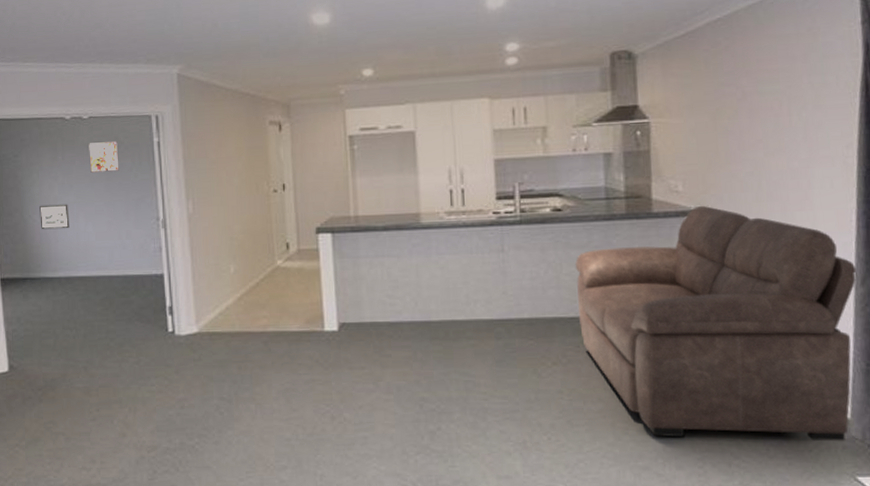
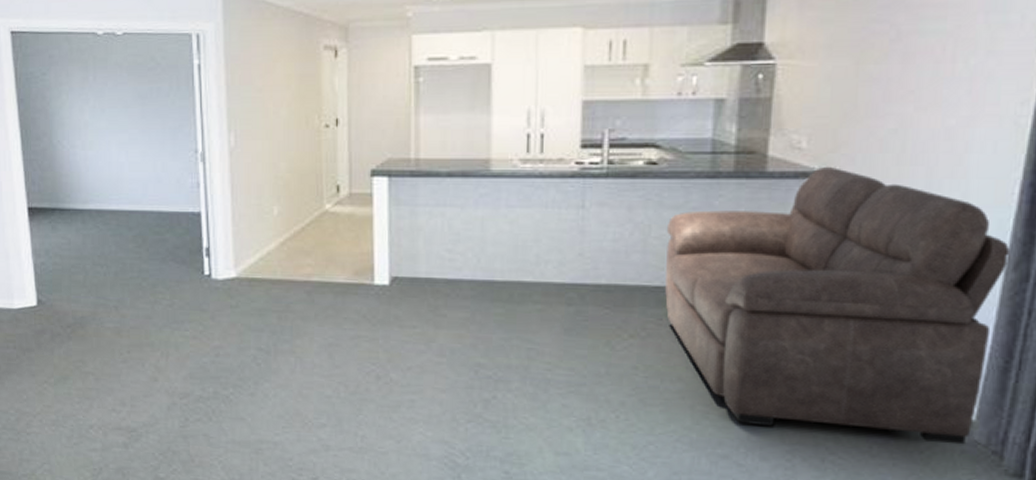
picture frame: present [40,204,70,230] -> none [69,130,101,157]
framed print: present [89,140,119,173] -> none [122,61,155,96]

